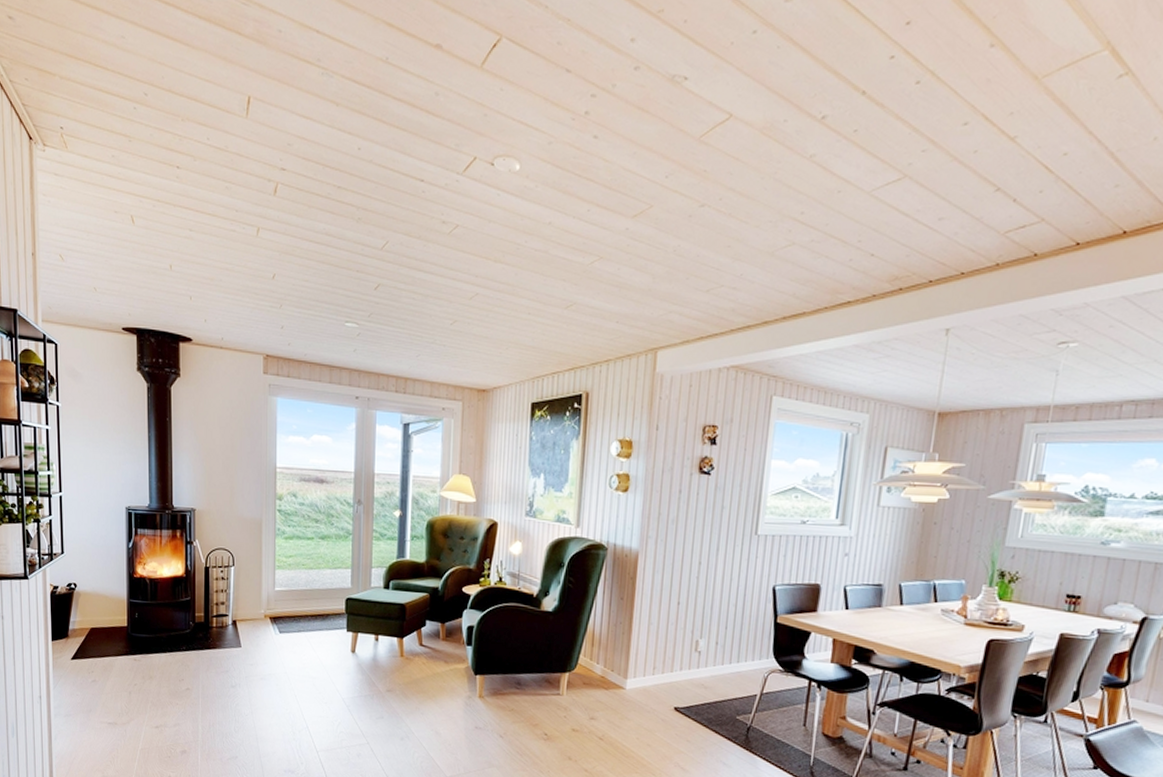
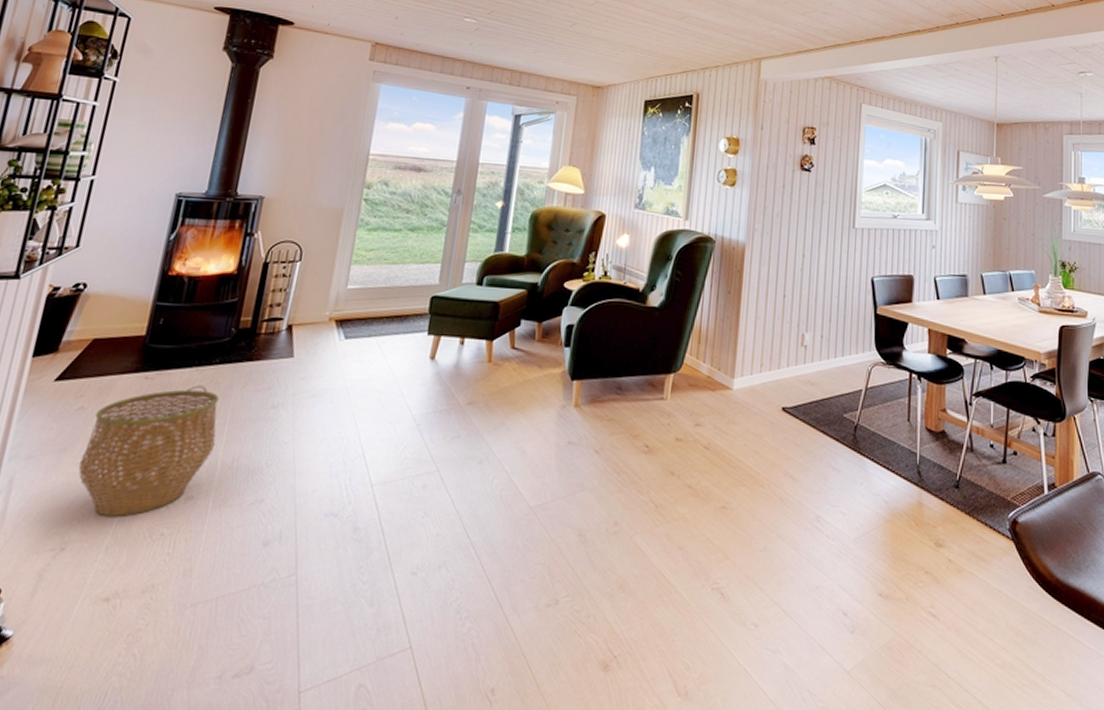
basket: none [102,667,195,762] -> present [78,385,220,518]

